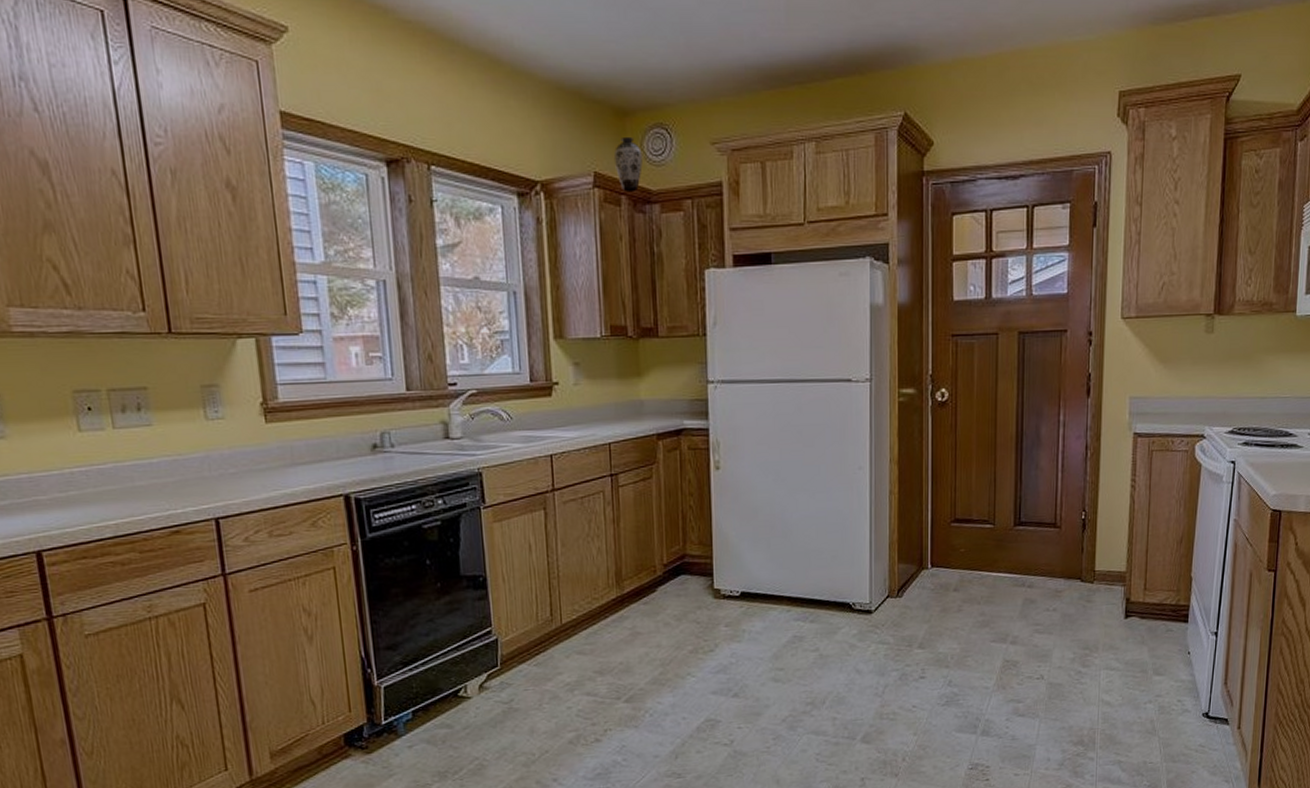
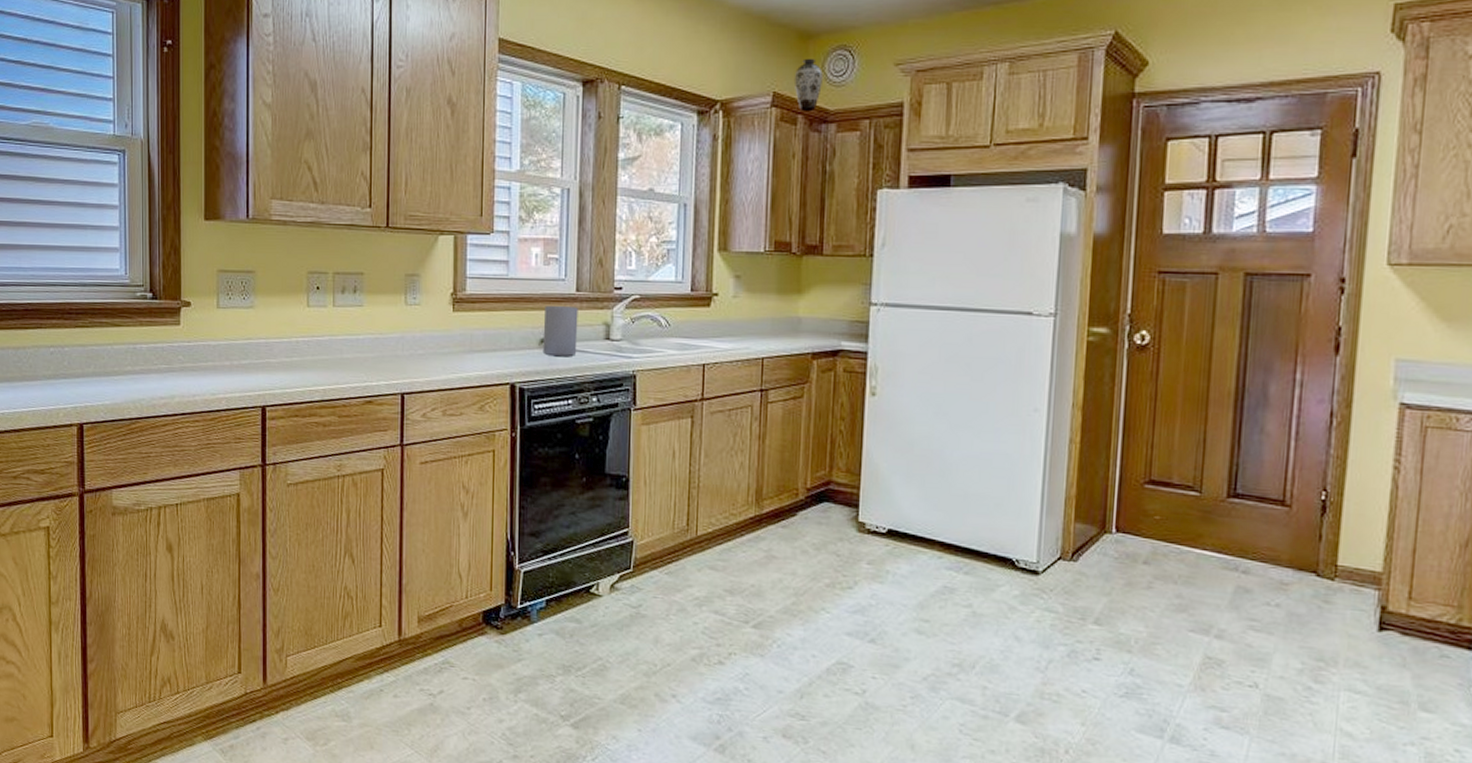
canister: none [373,406,415,462] -> present [542,305,578,357]

